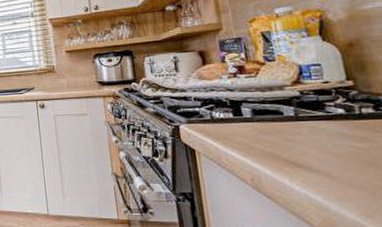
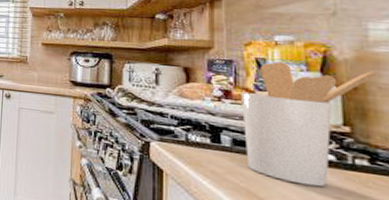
utensil holder: none [253,27,369,140] -> present [241,61,377,187]

